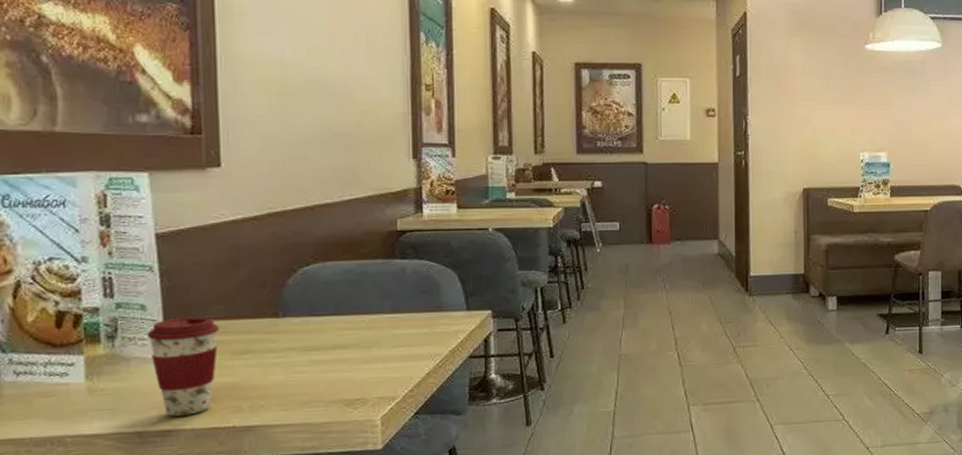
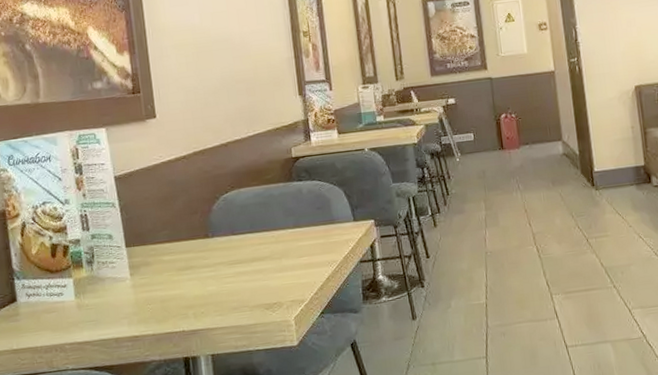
coffee cup: present [147,316,220,417] -> none [115,241,167,325]

